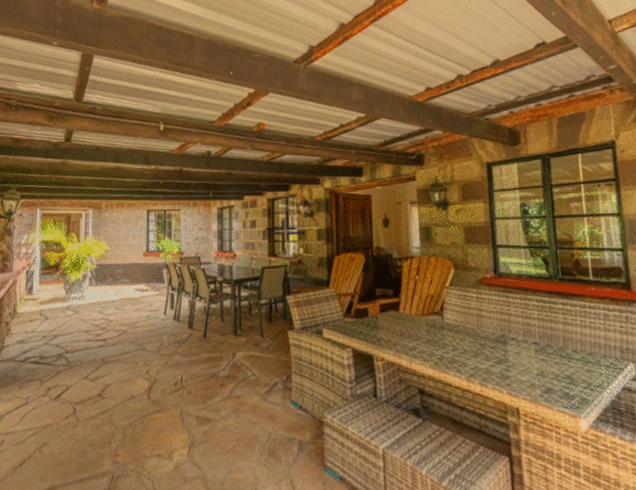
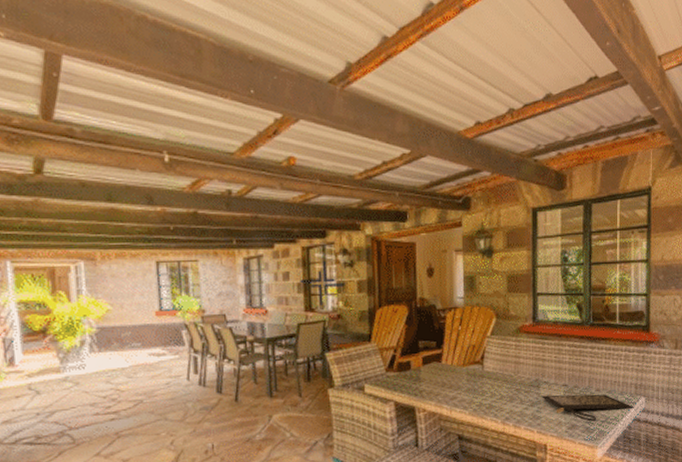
clutch bag: none [507,353,622,386] -> present [540,394,634,422]

